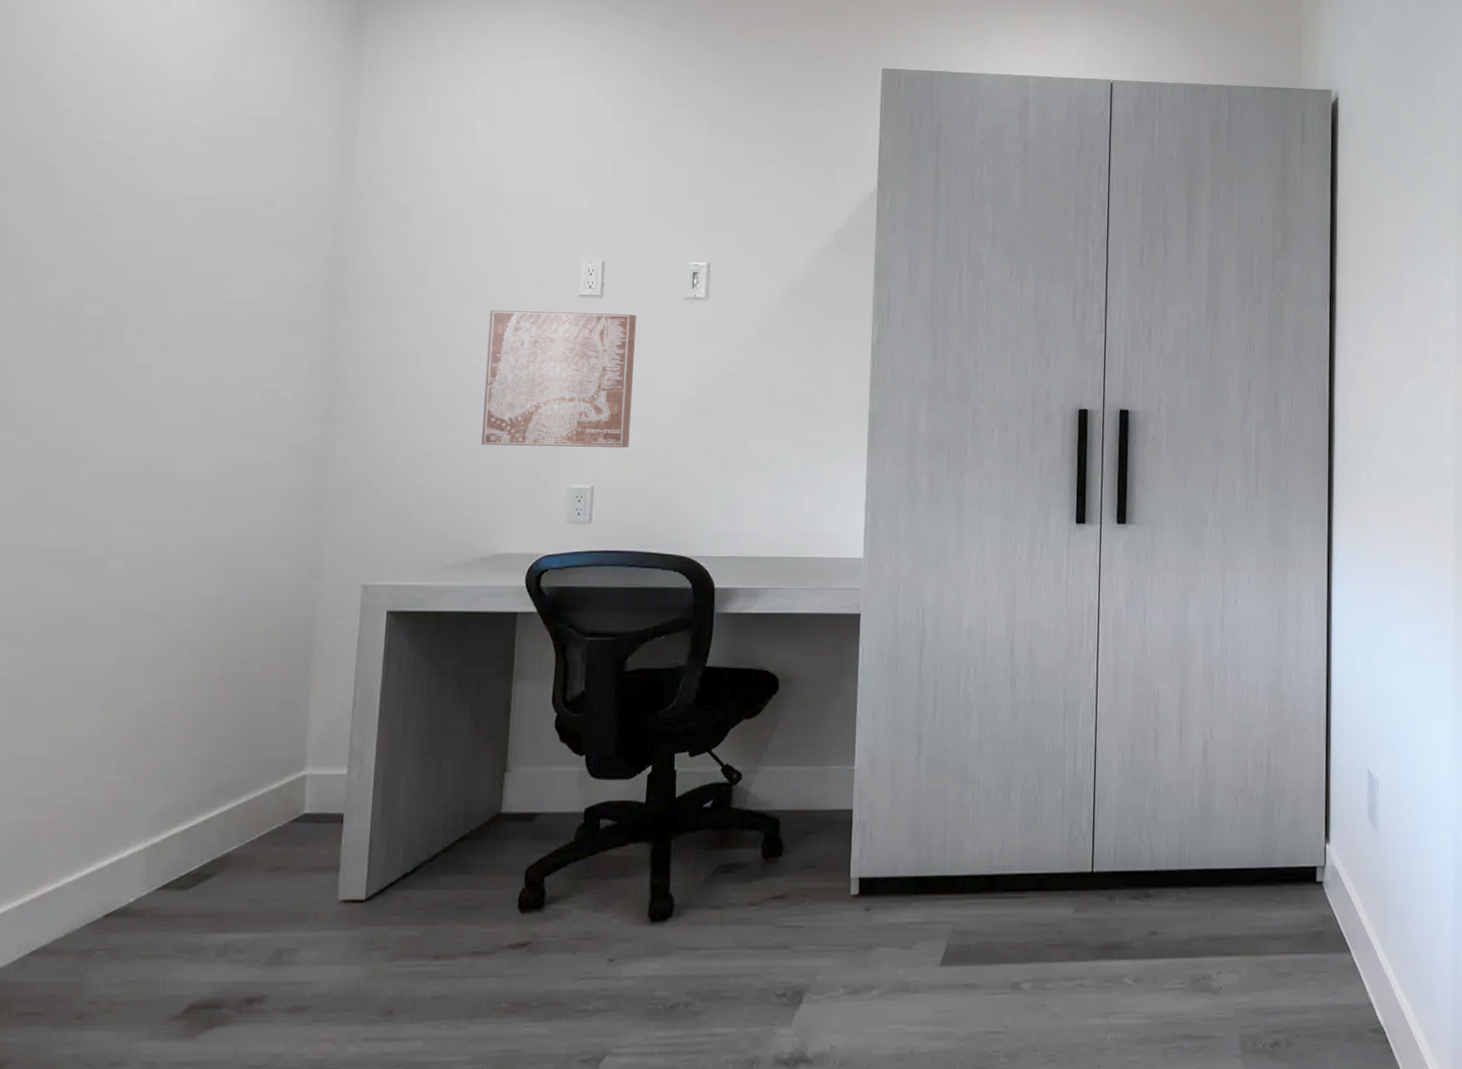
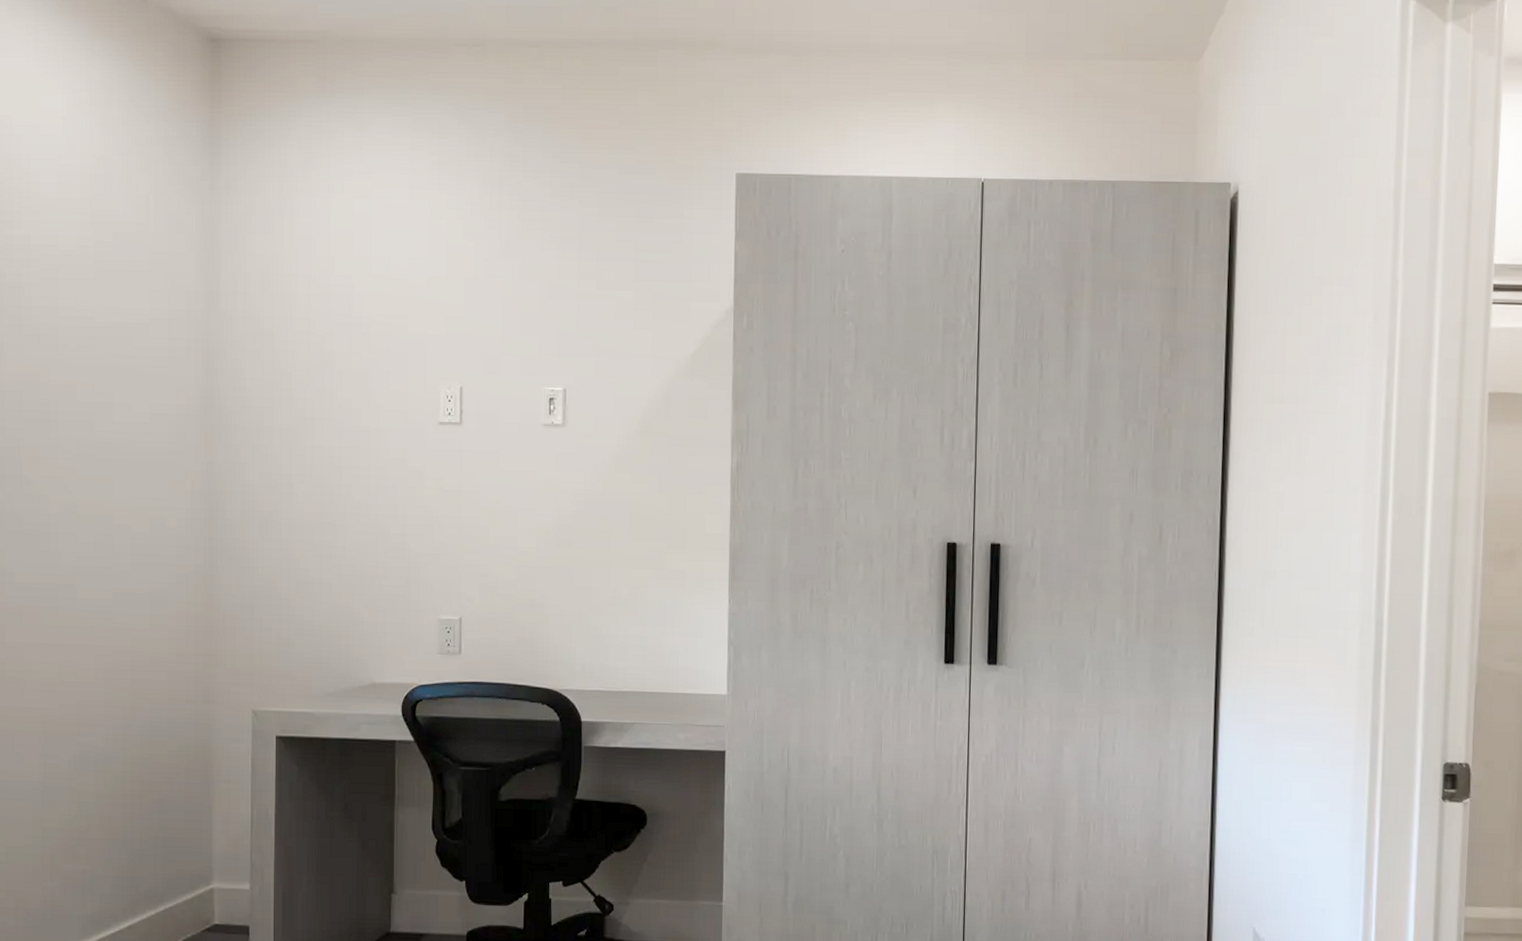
wall art: present [481,310,637,449] -> none [354,439,496,580]

